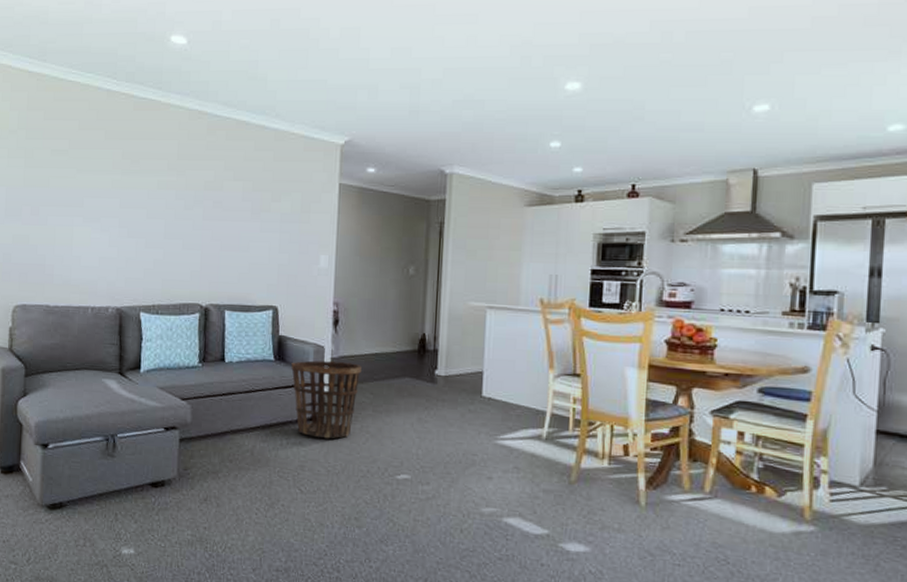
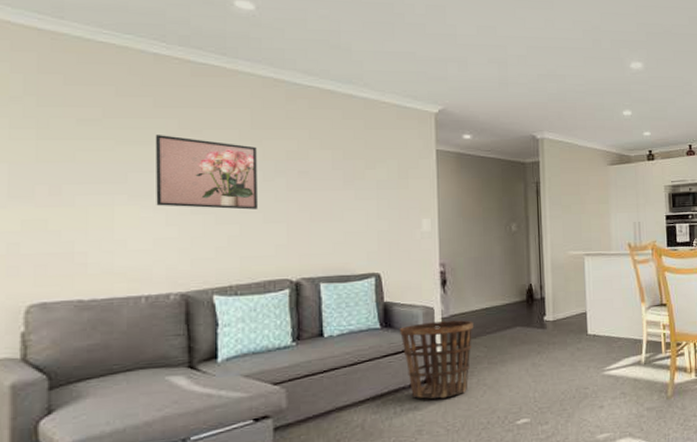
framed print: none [103,164,181,236] -> present [155,135,259,210]

